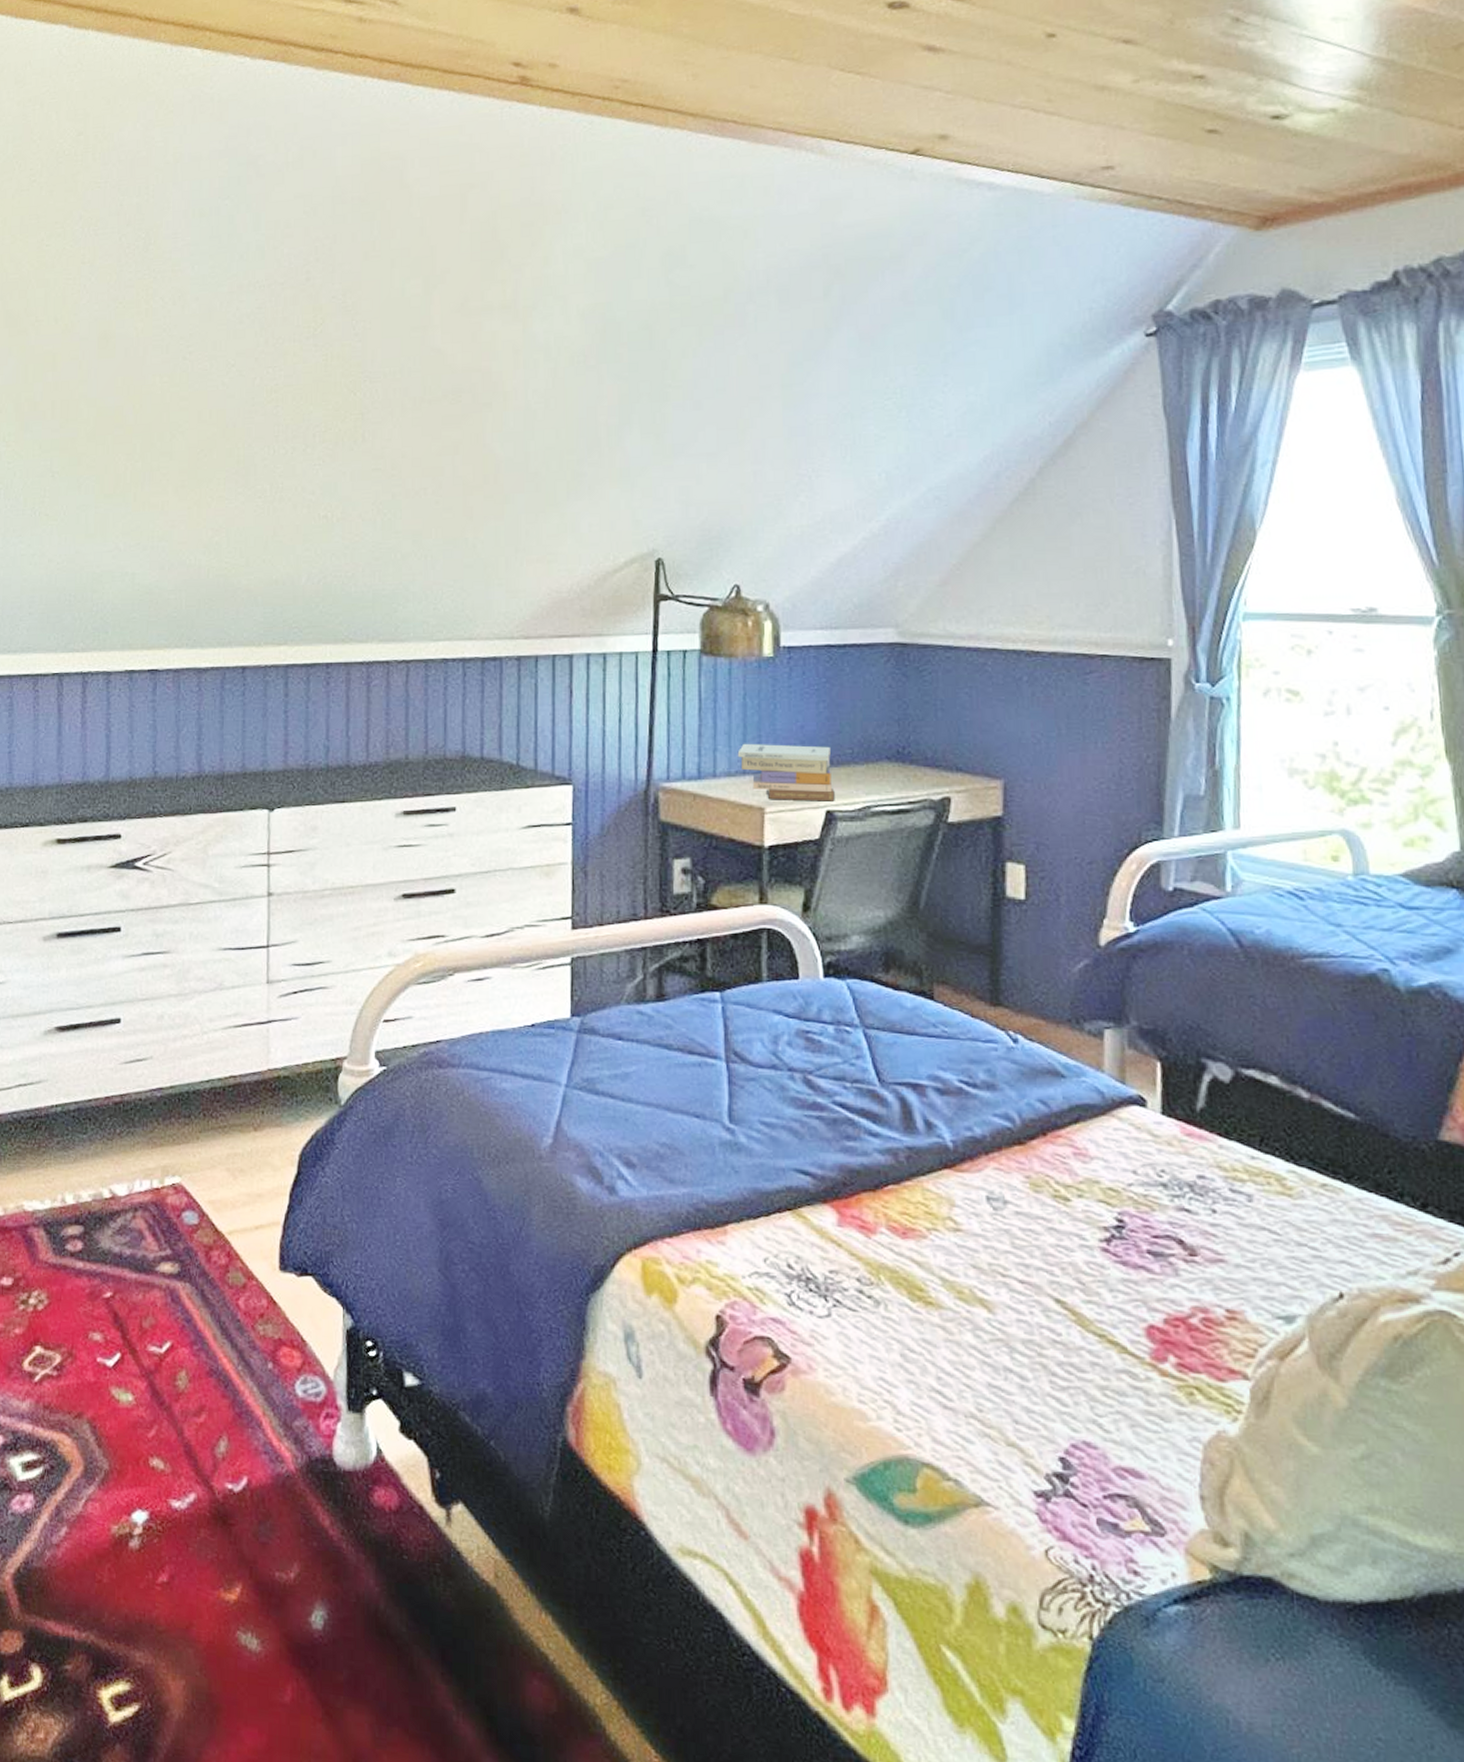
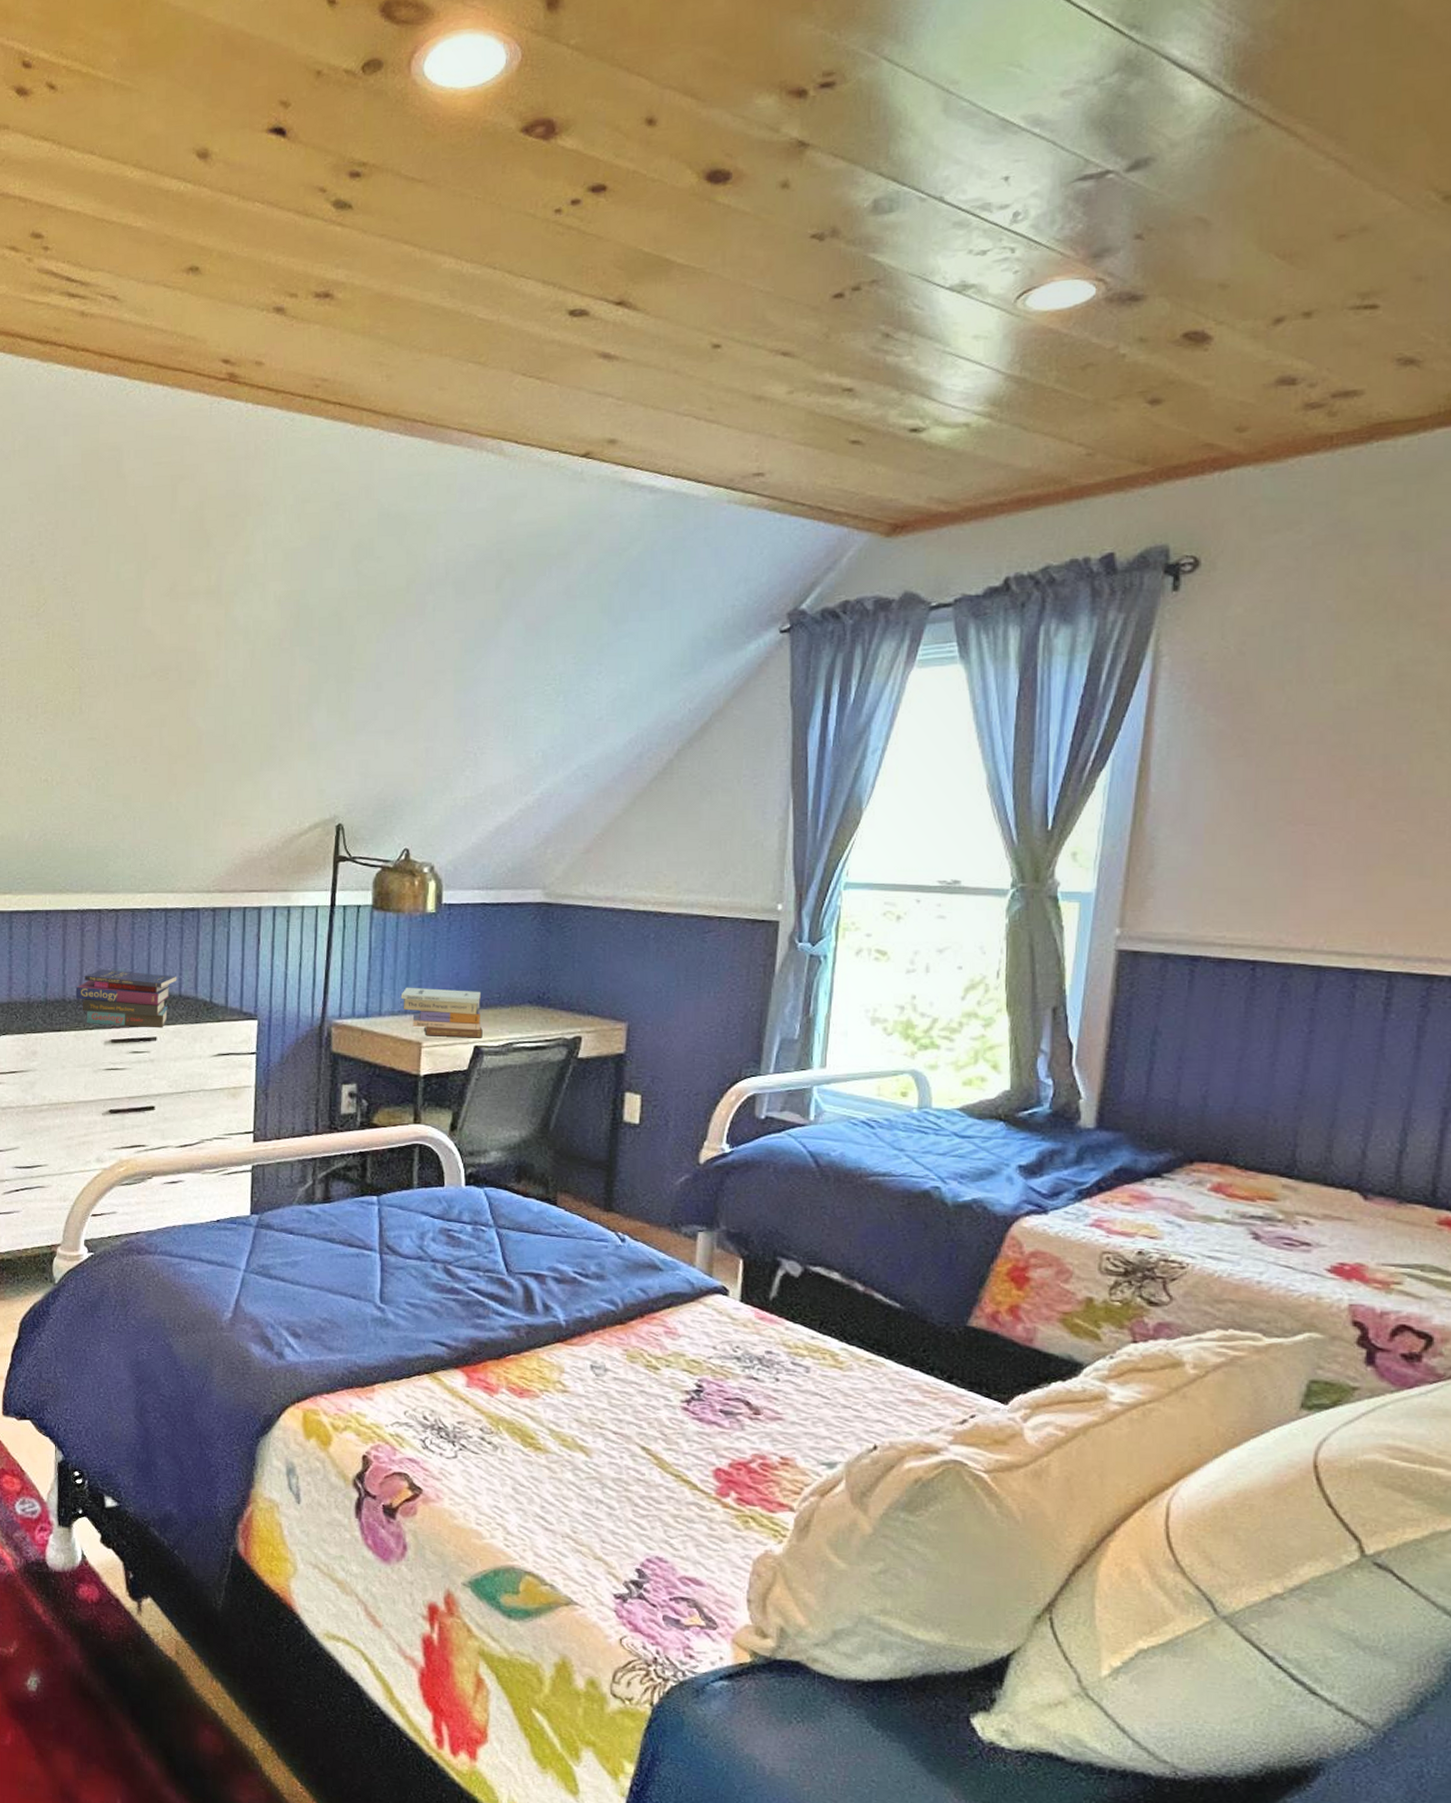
books: none [361,729,478,797] -> present [75,969,177,1029]

